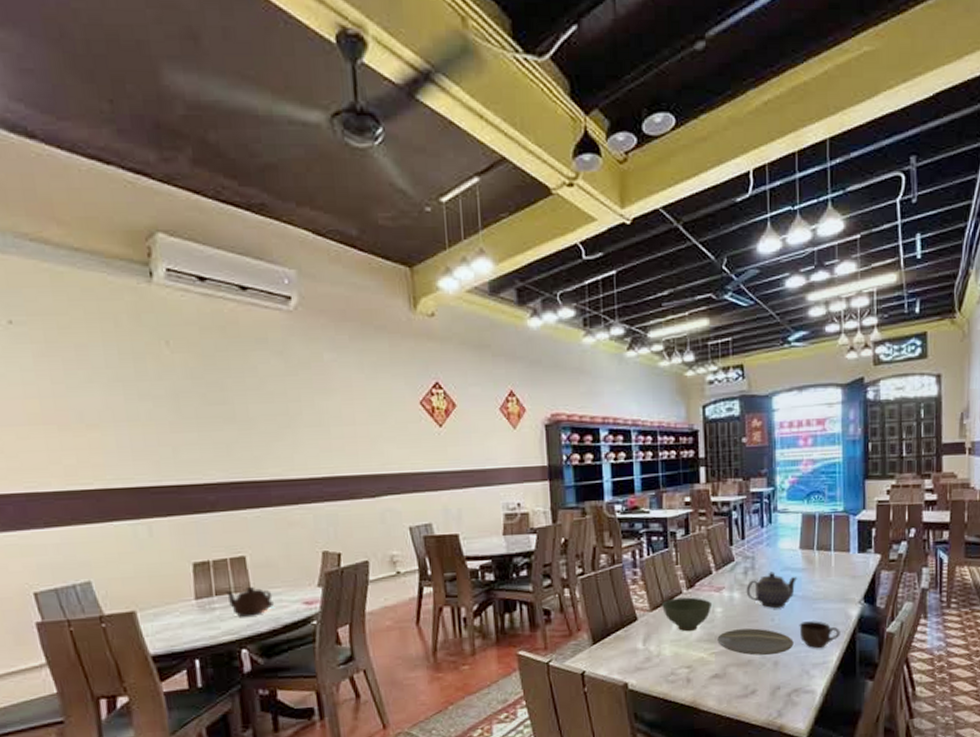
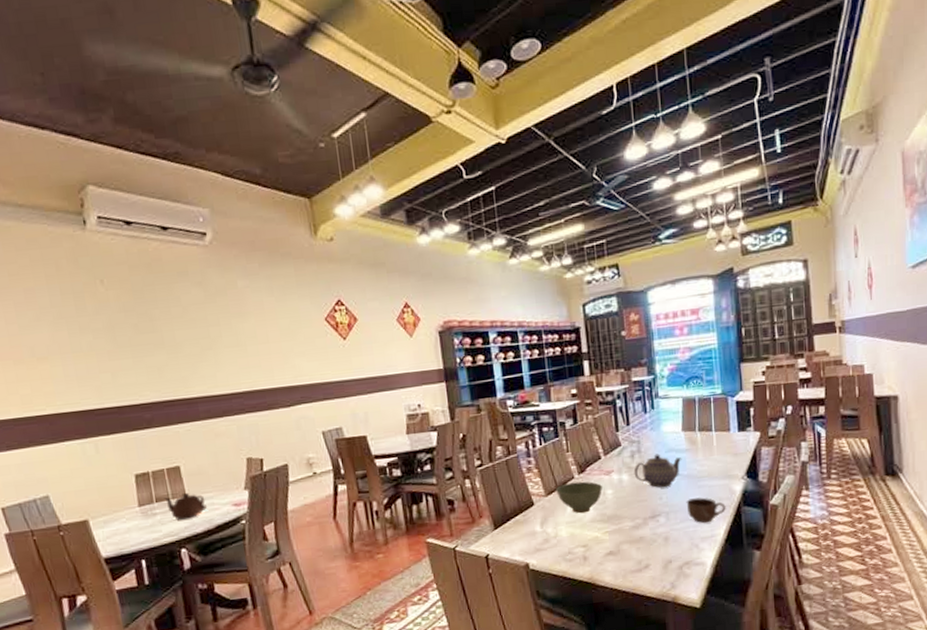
plate: present [717,628,794,655] -> none [610,507,682,533]

